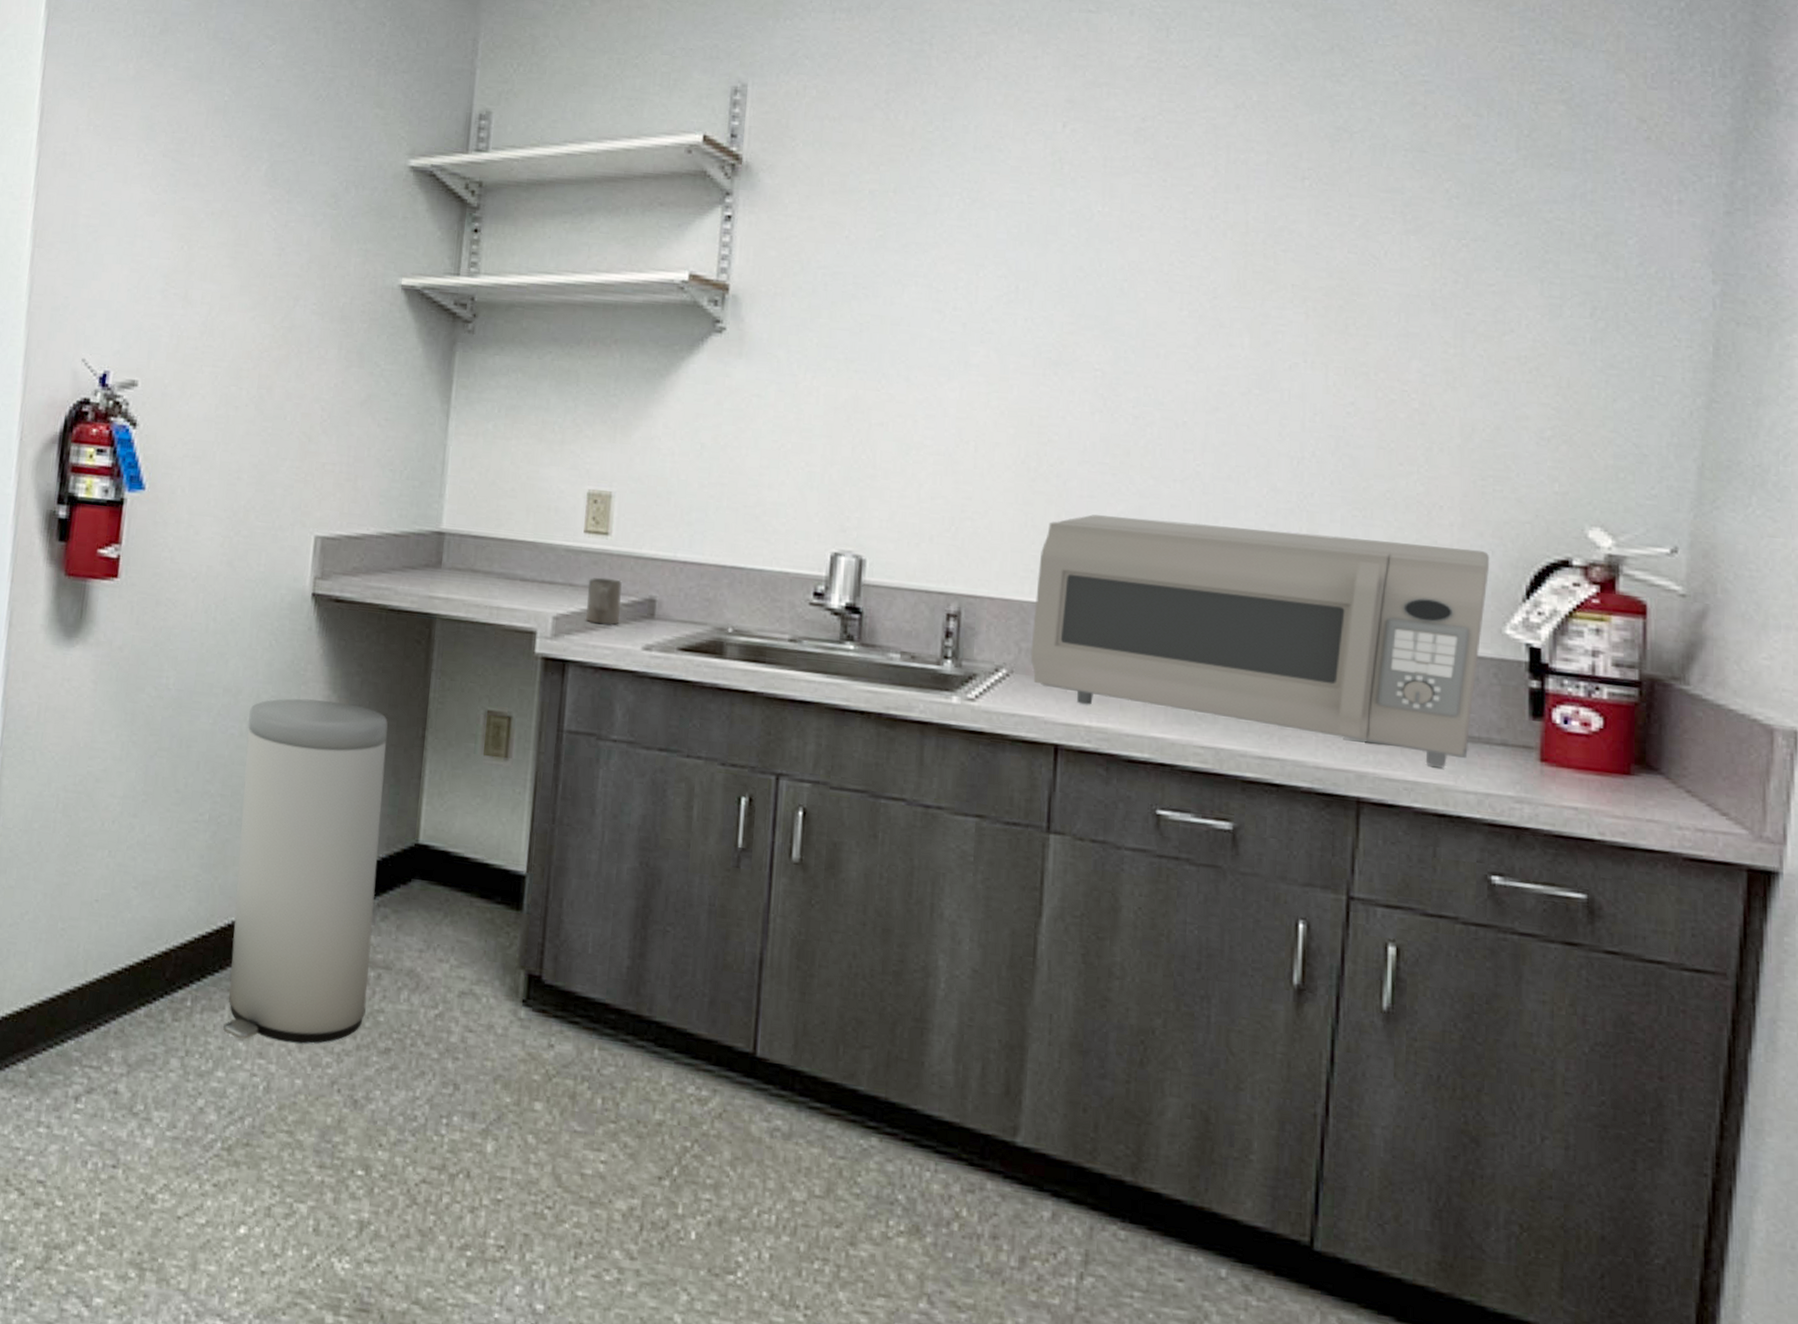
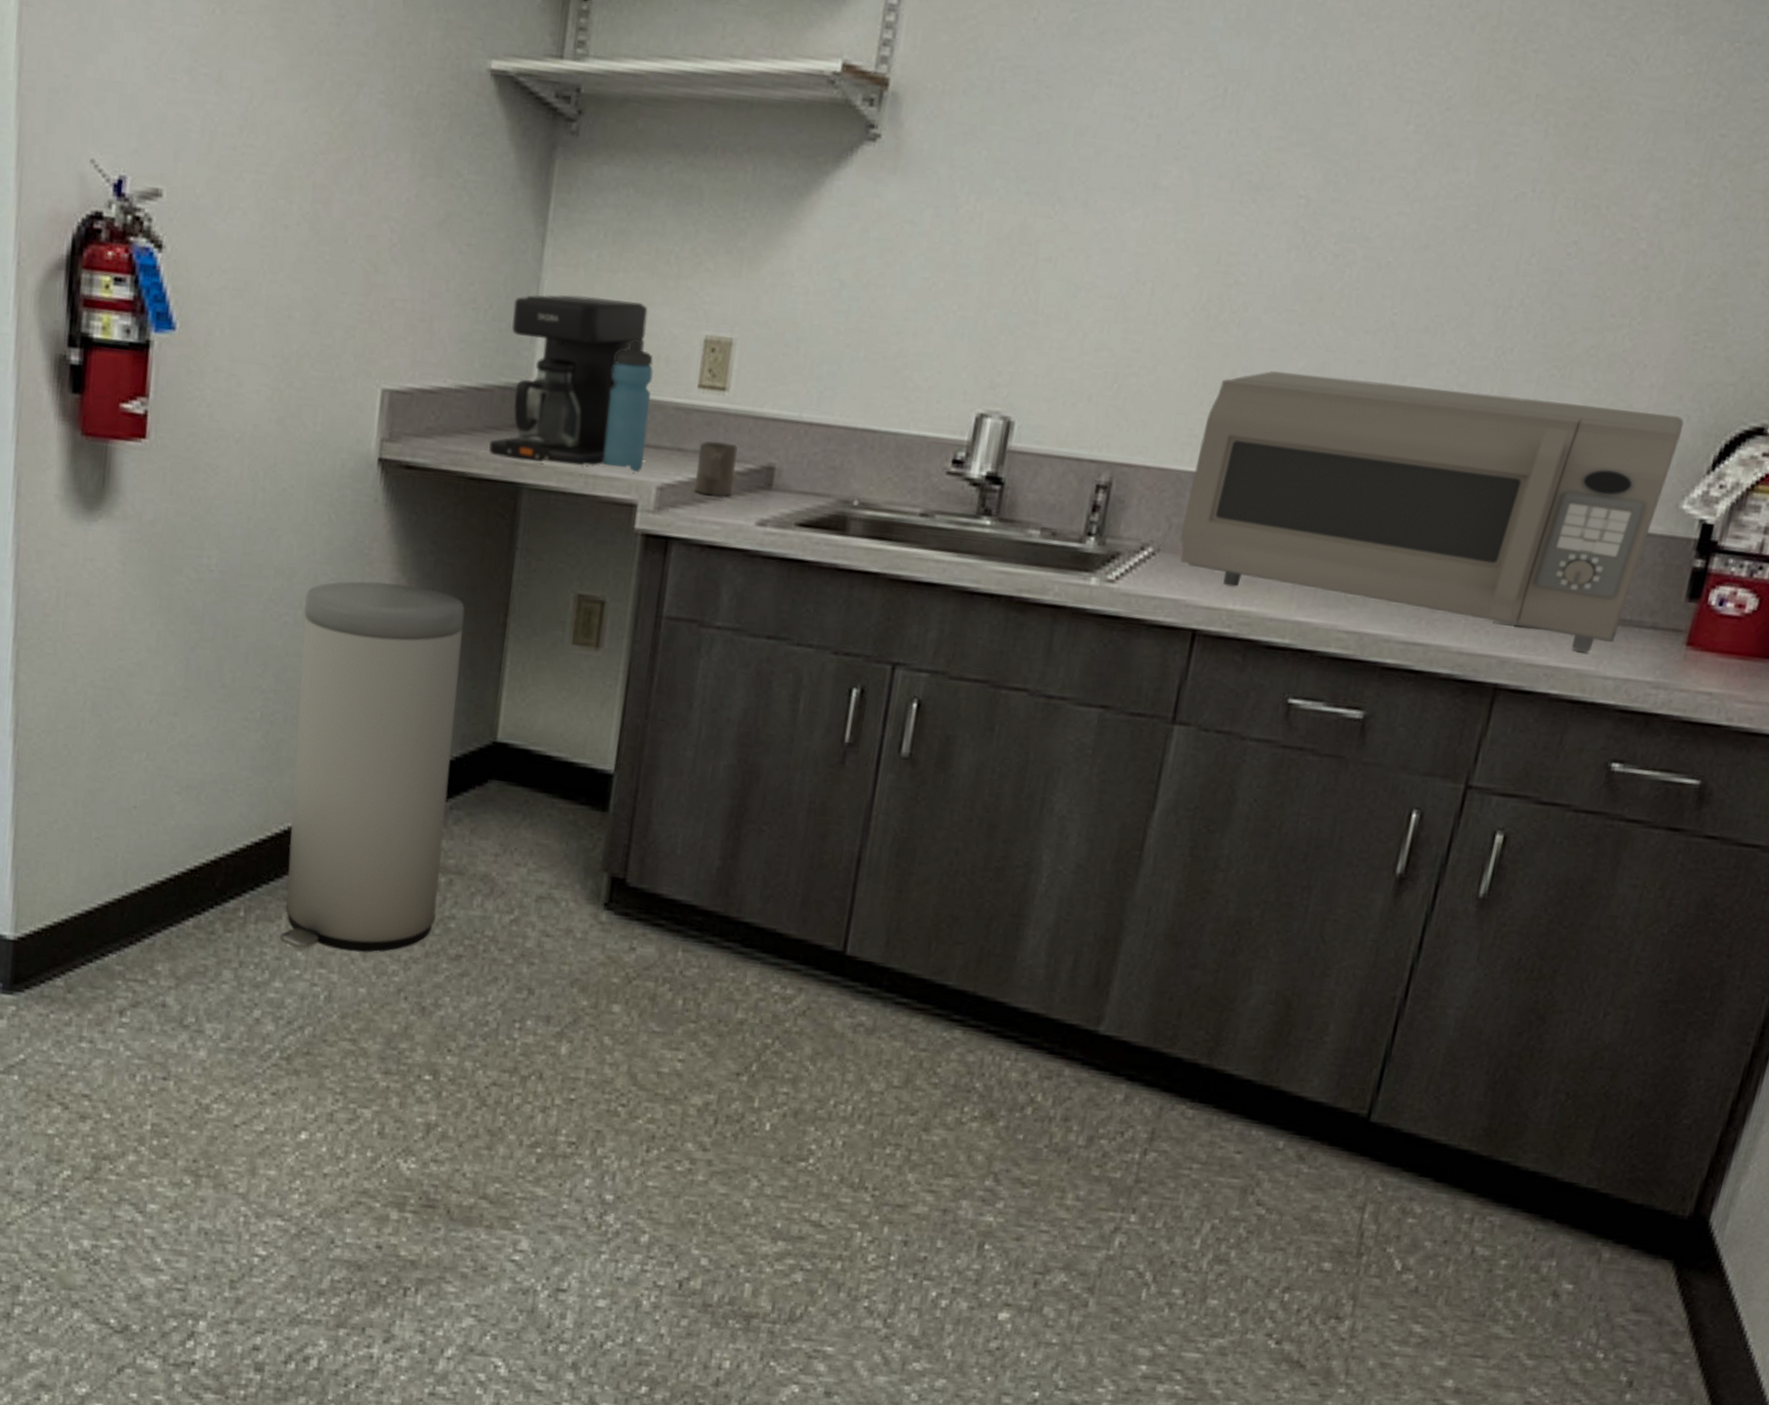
coffee maker: none [406,458,538,601] -> present [489,294,648,468]
water bottle: none [504,495,545,606] -> present [602,341,653,474]

